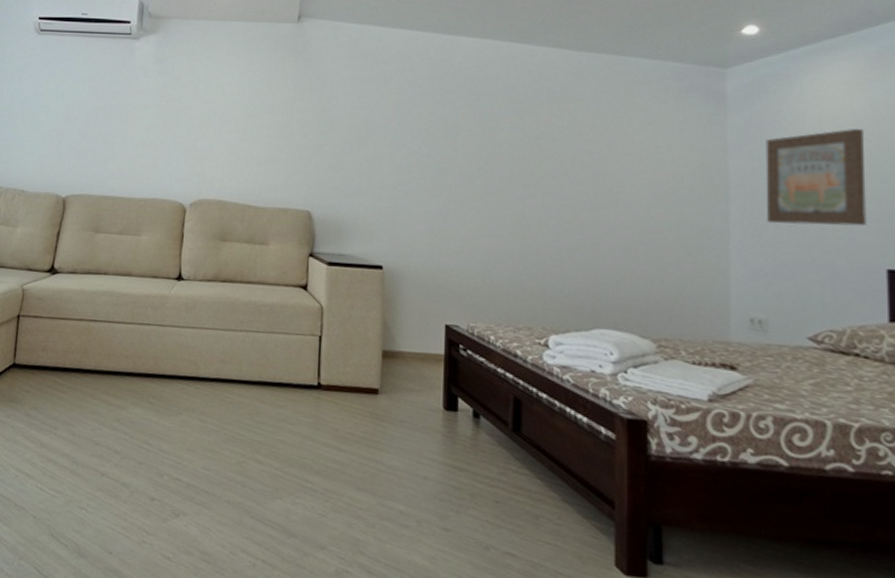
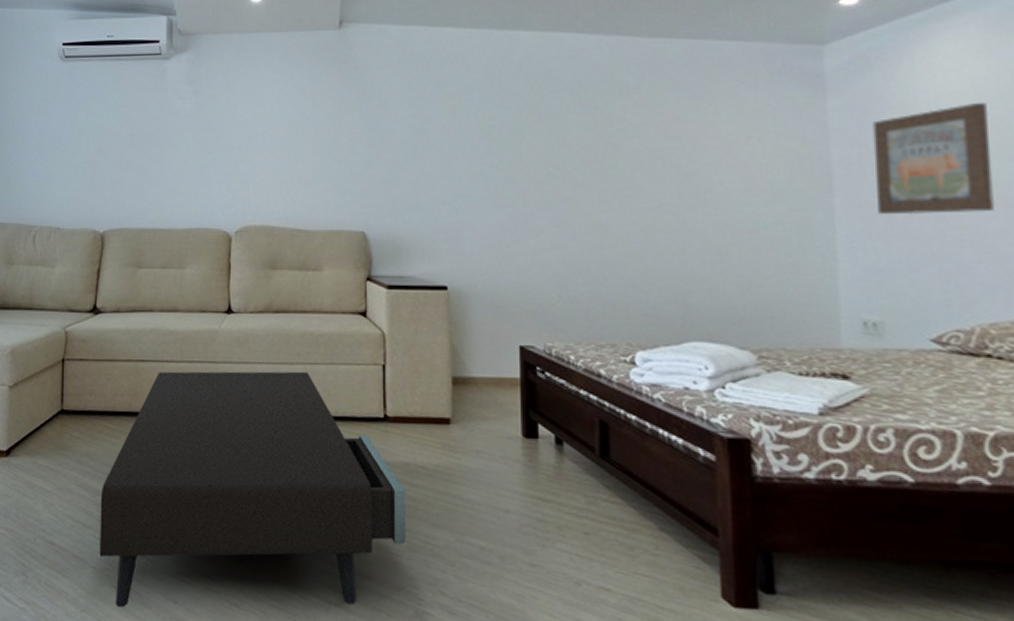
coffee table: none [40,332,333,562] -> present [99,371,405,608]

